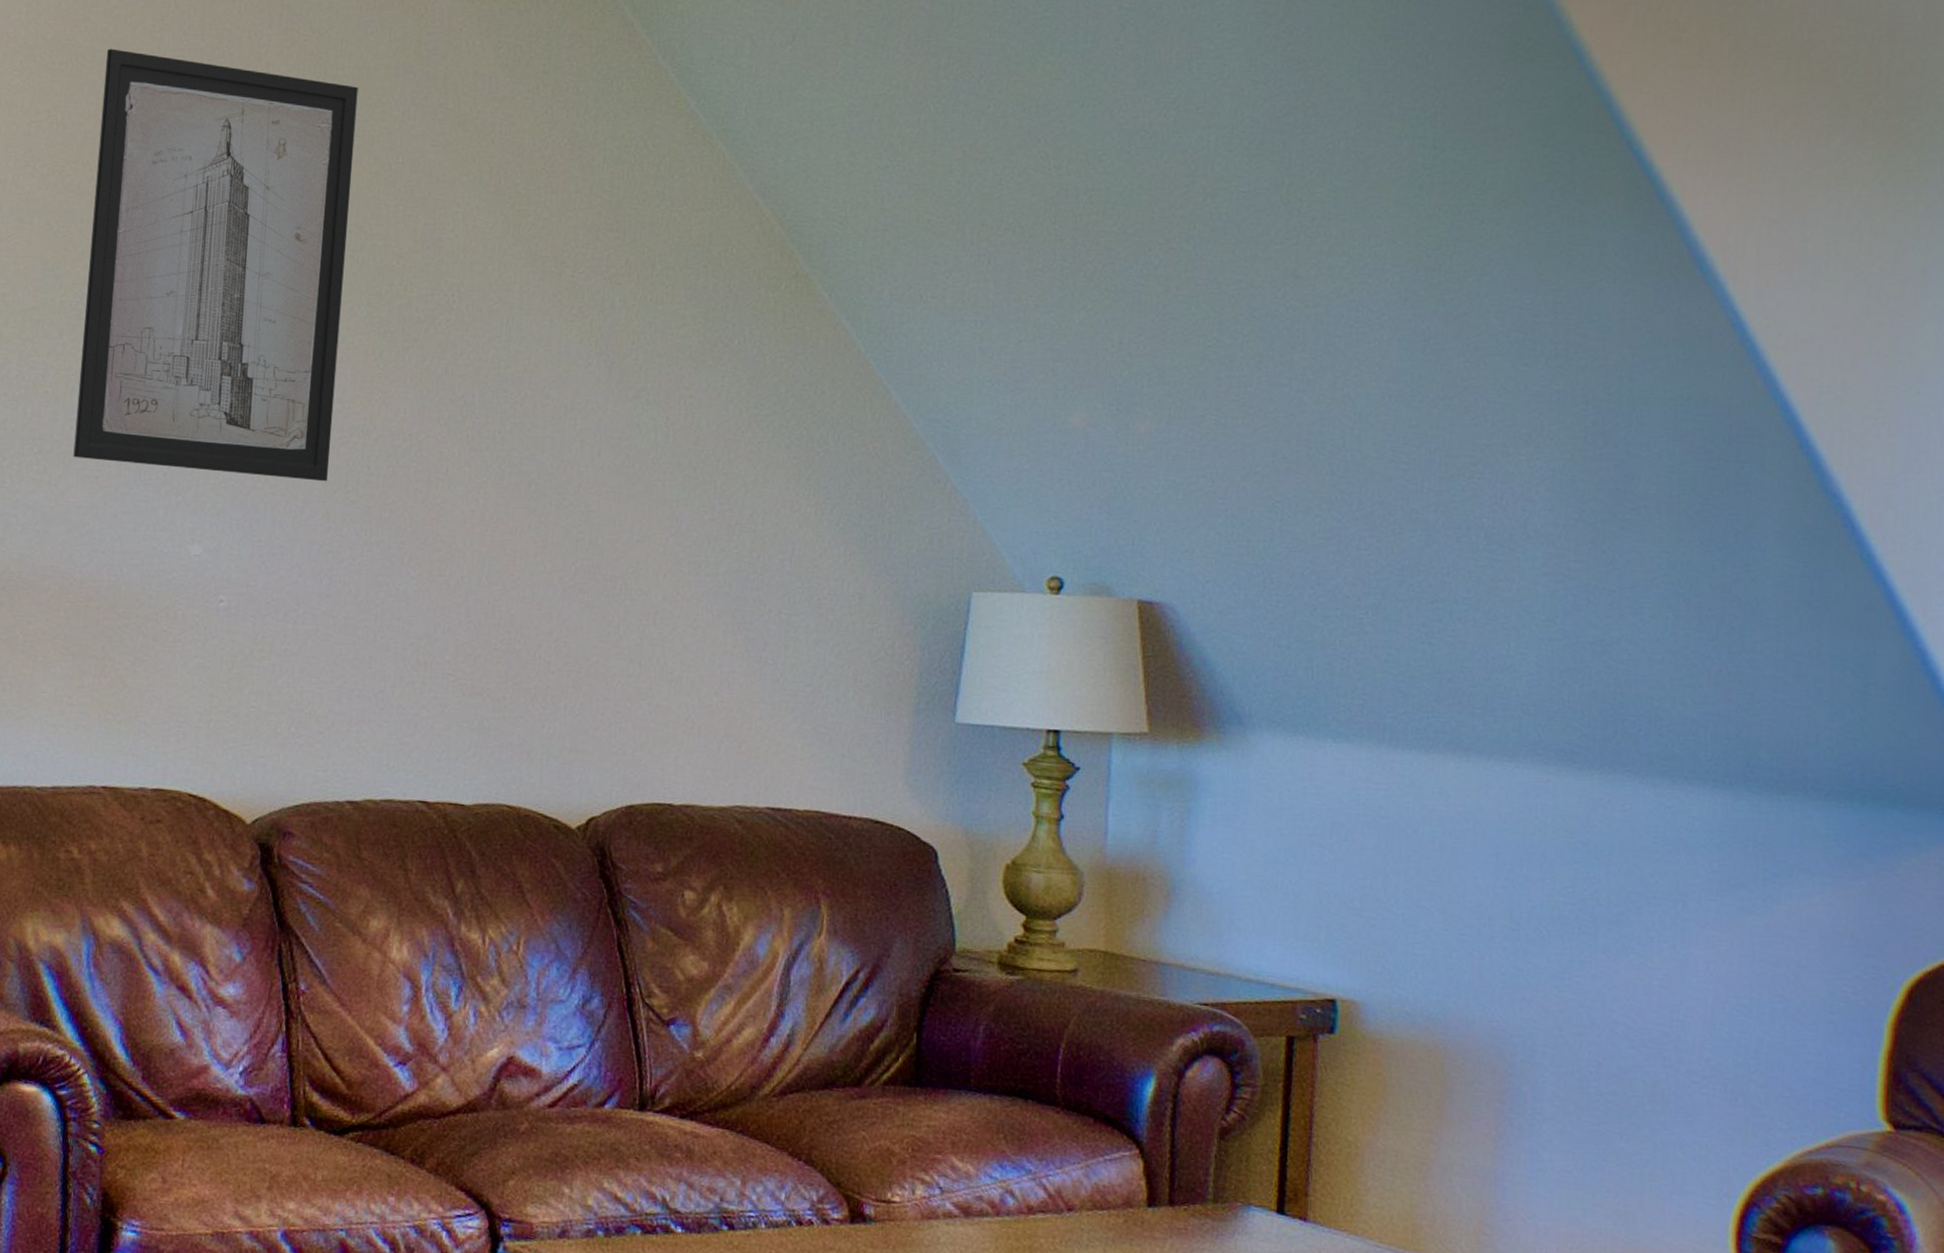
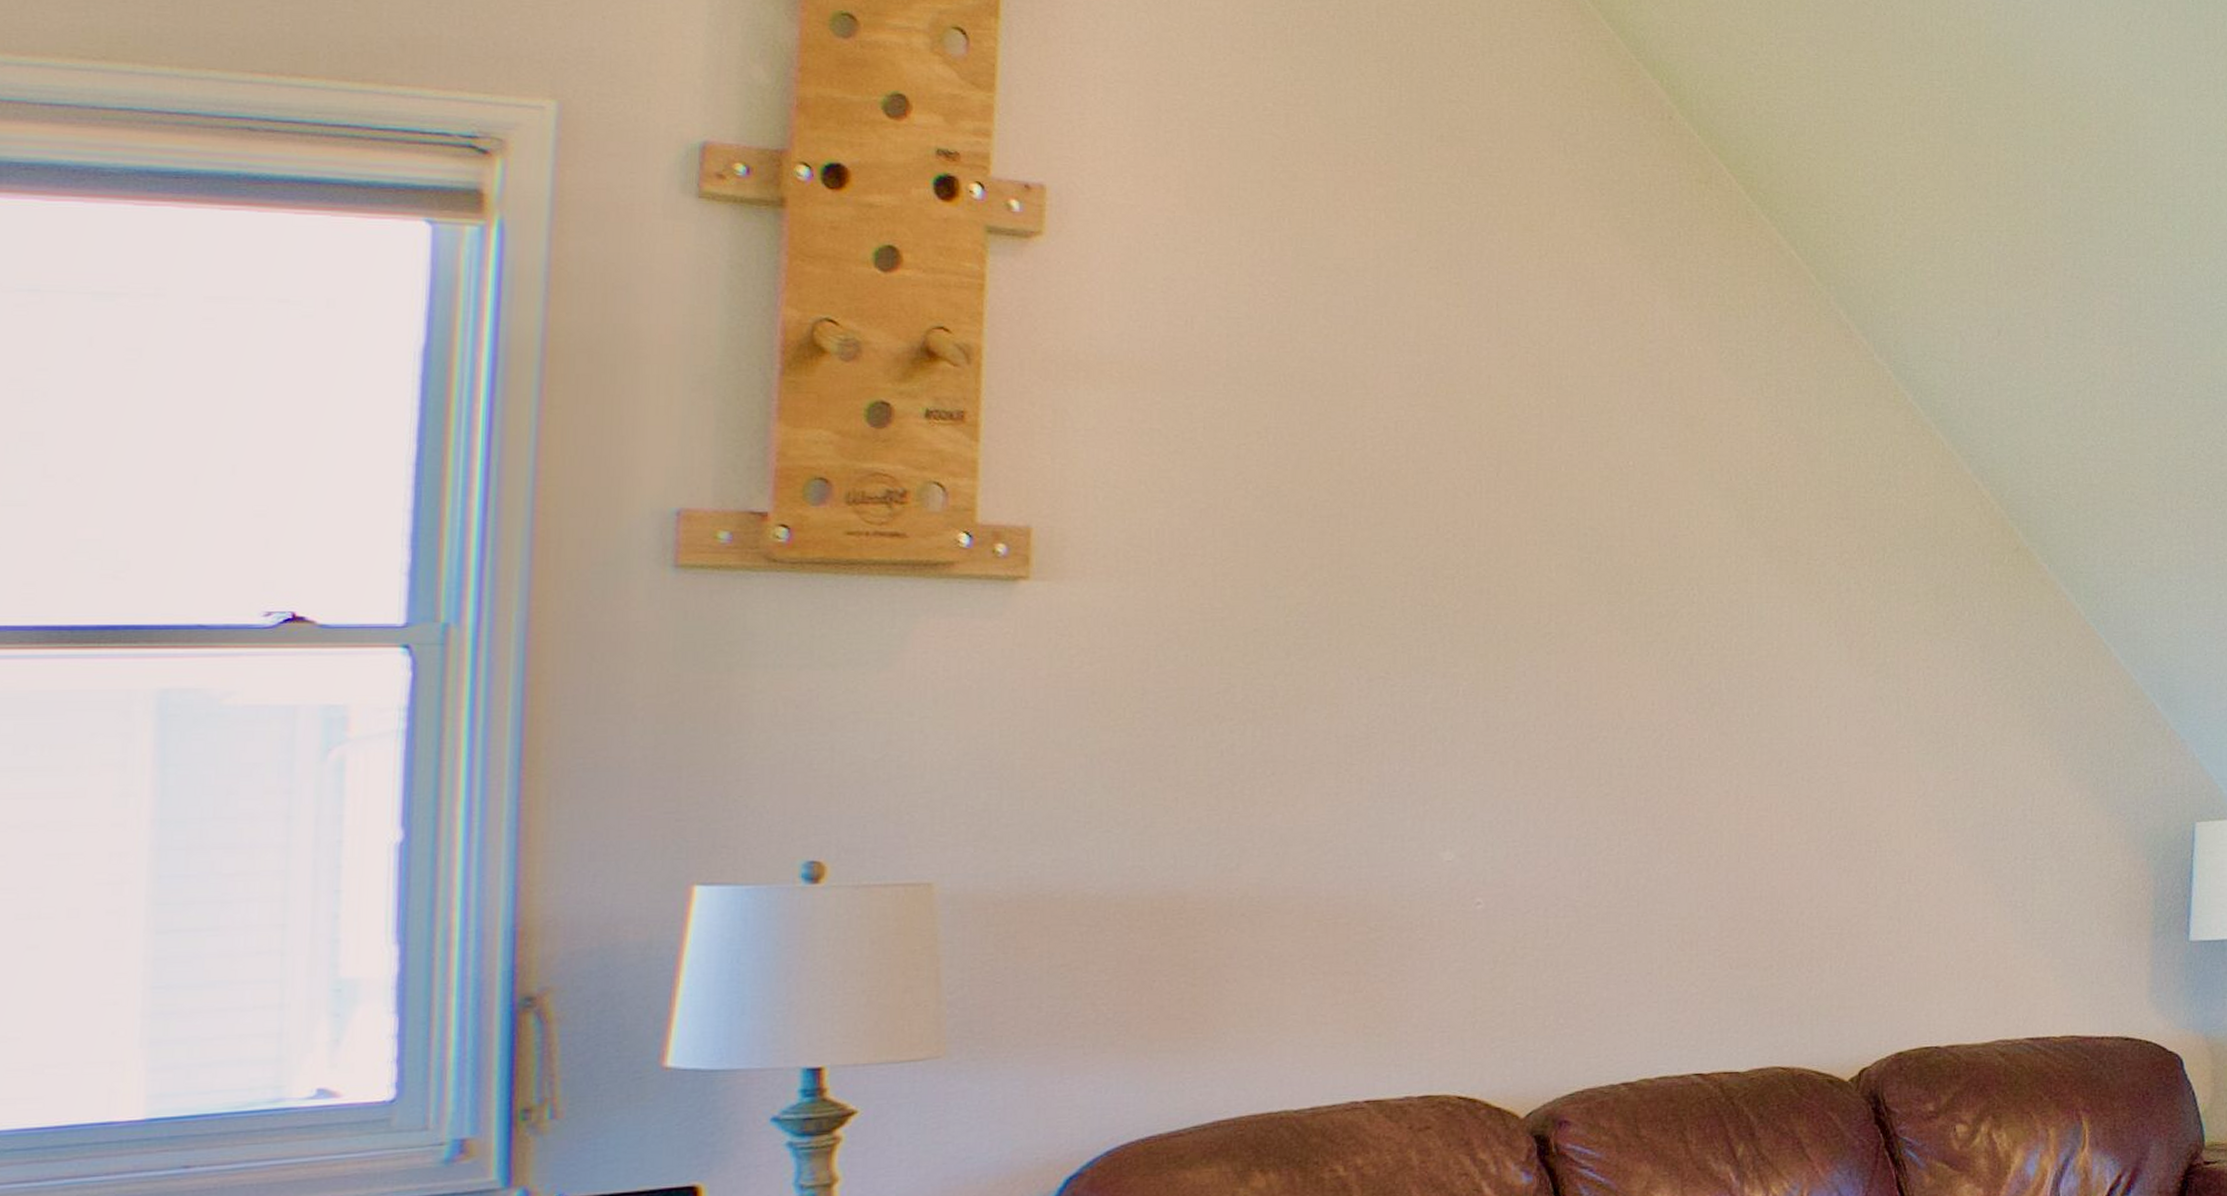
wall art: present [73,48,358,482] -> none [1310,368,1584,778]

